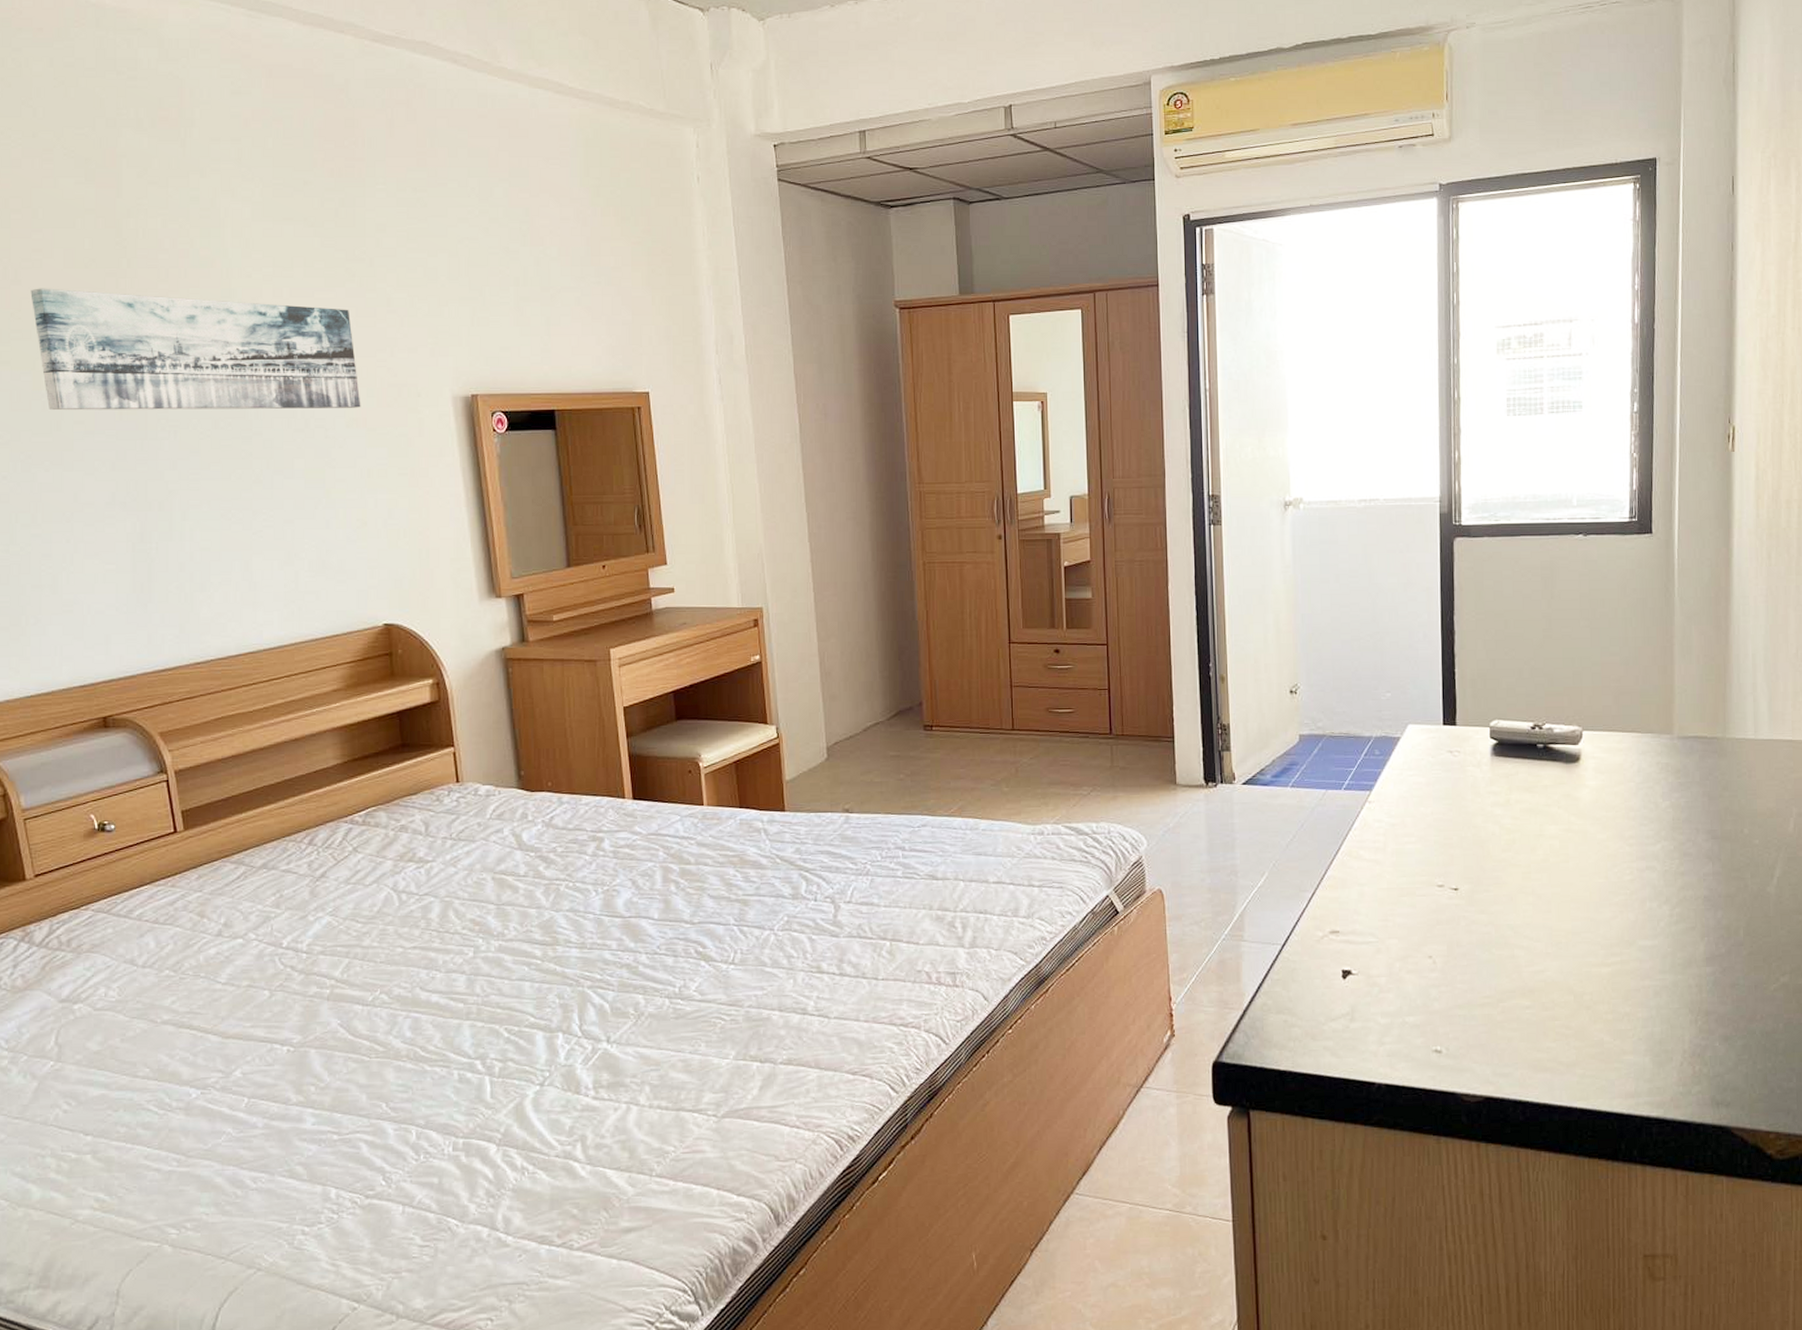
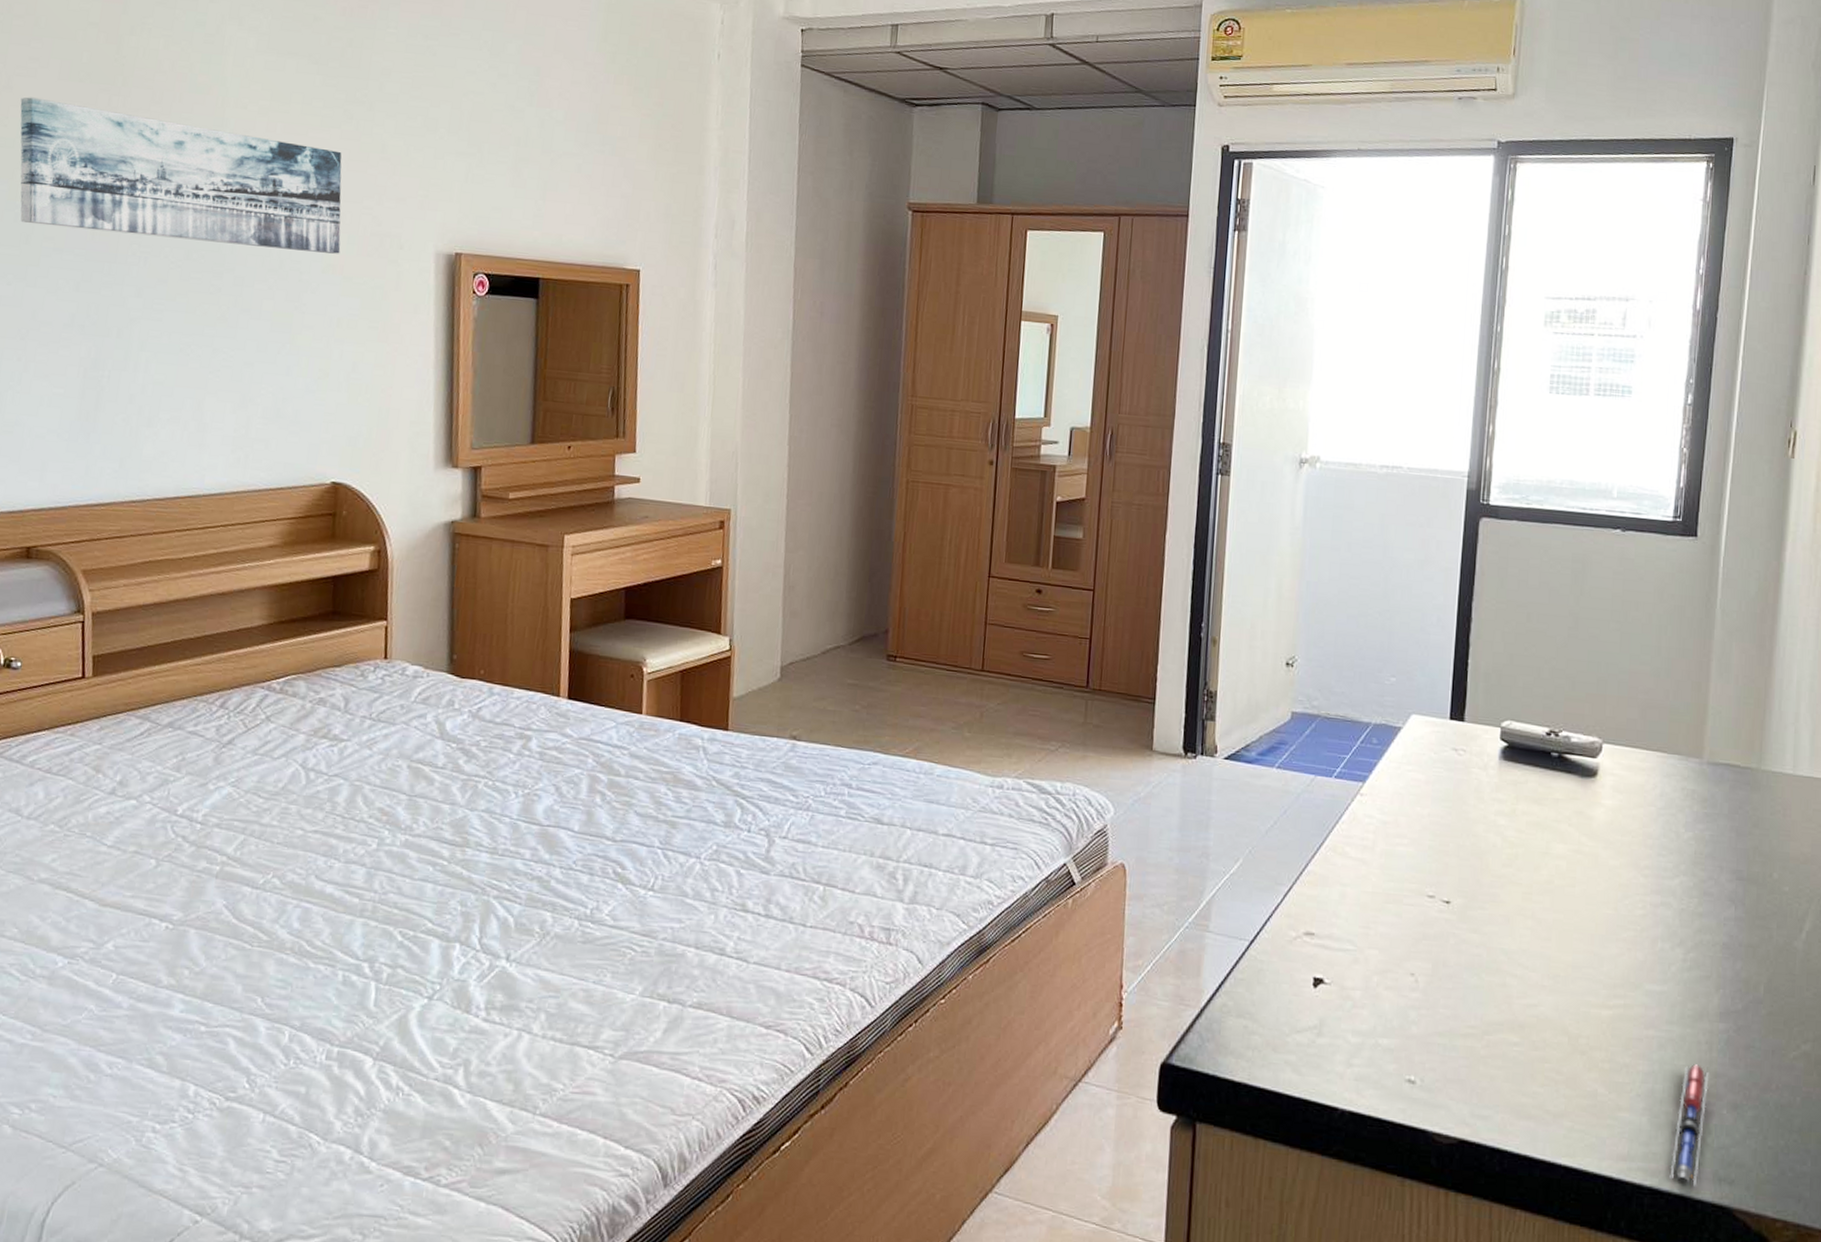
pen: none [1673,1006,1701,1112] -> present [1669,1064,1709,1186]

